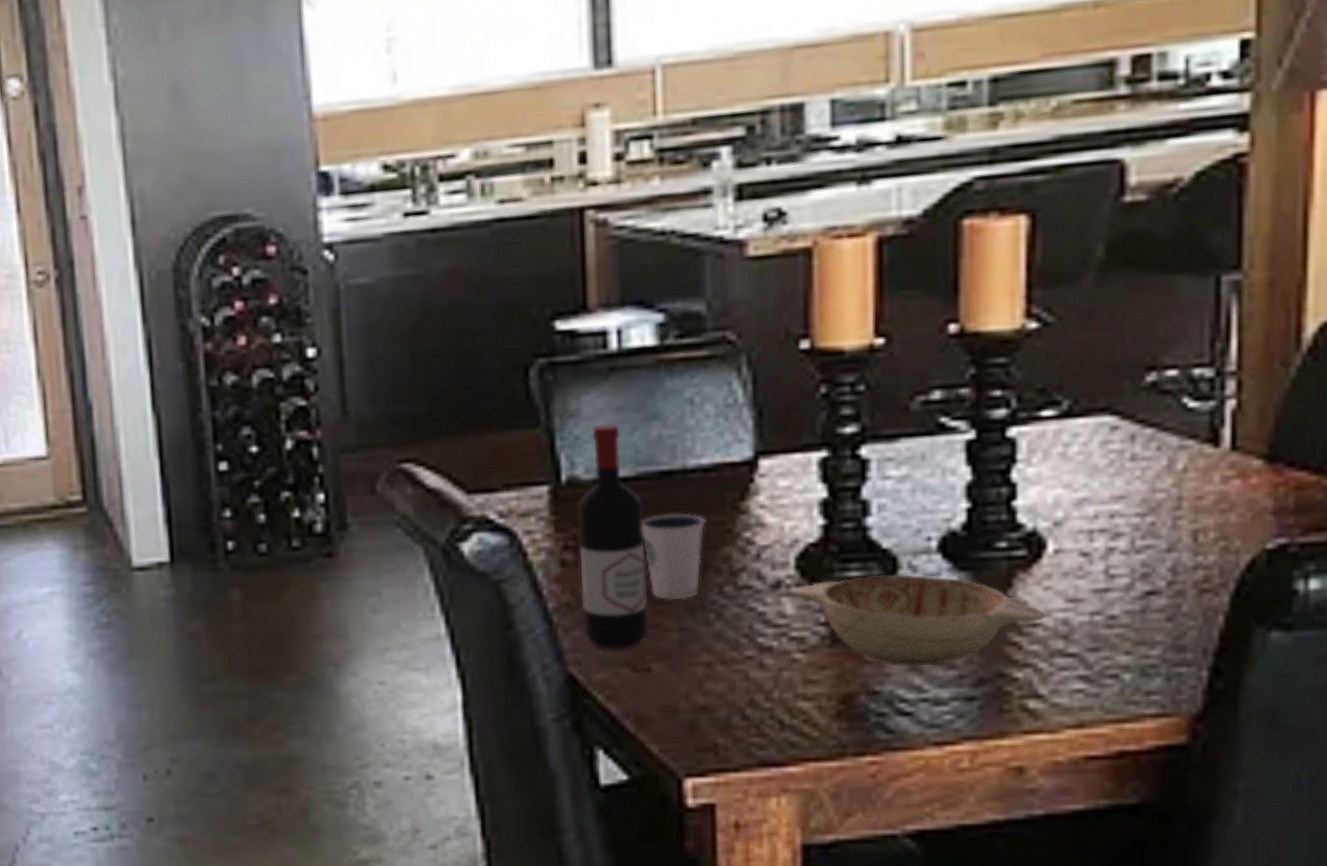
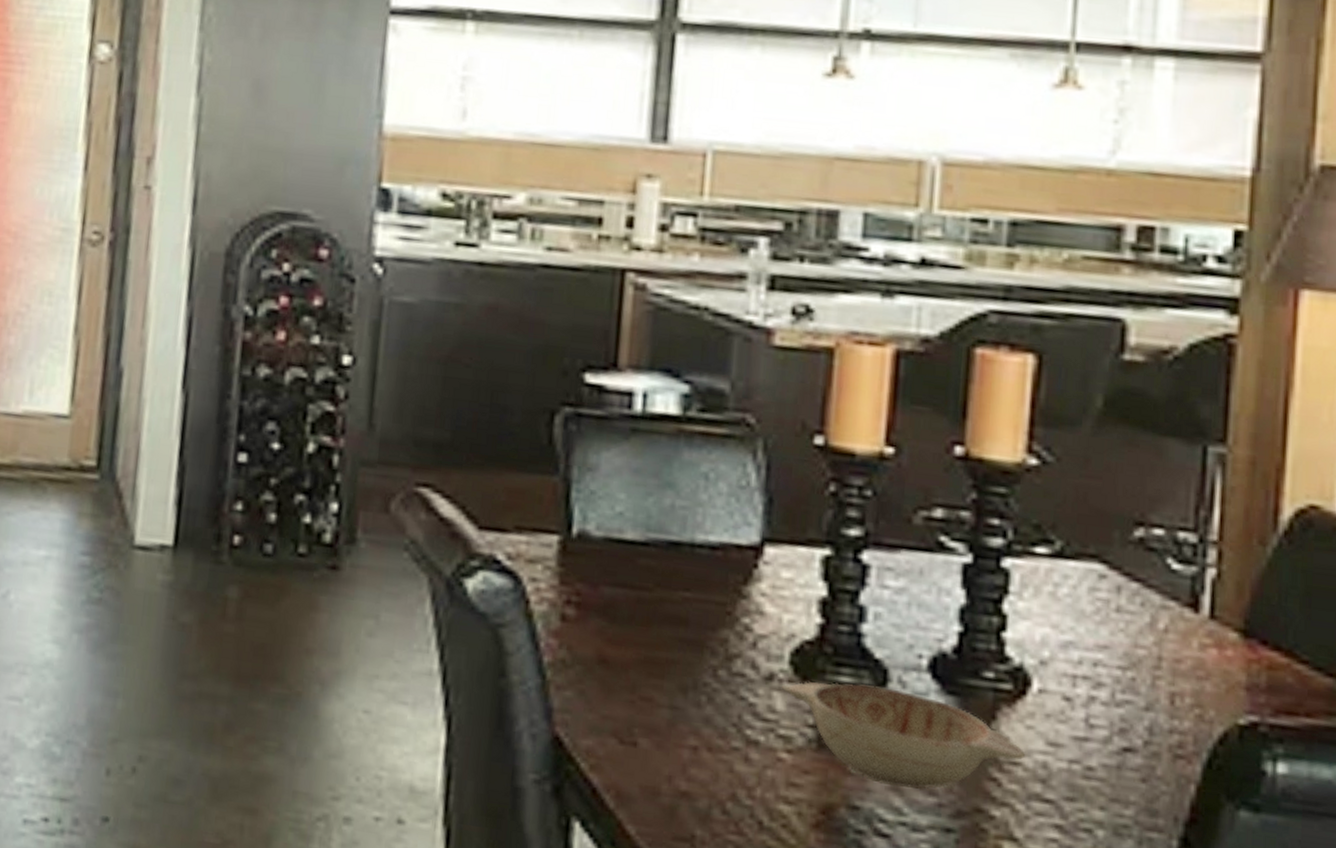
wine bottle: present [576,423,648,650] -> none [575,483,650,720]
dixie cup: present [641,512,707,601] -> none [644,583,708,677]

